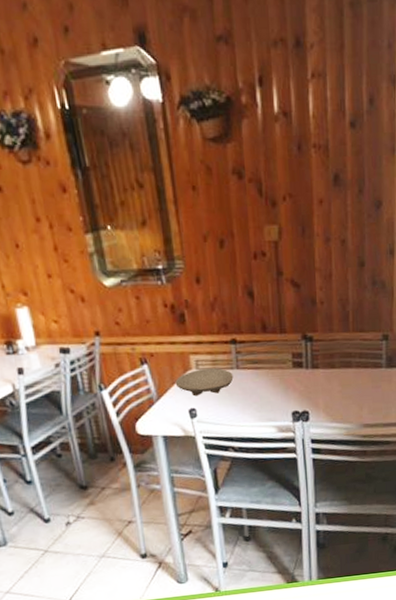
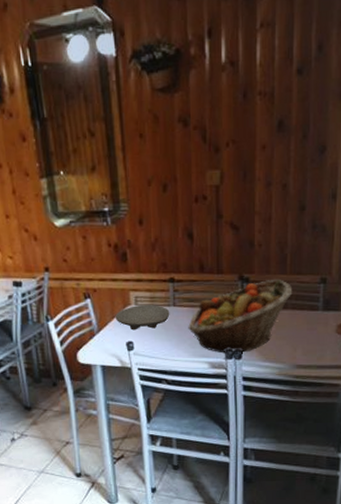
fruit basket: none [253,337,356,416] -> present [188,279,293,353]

